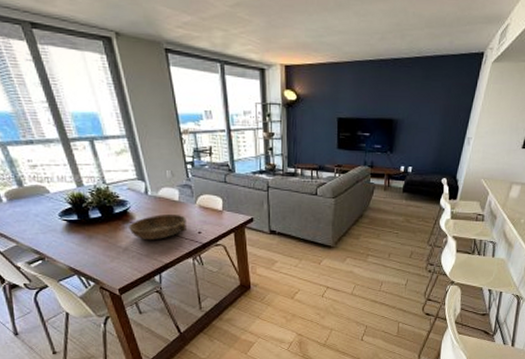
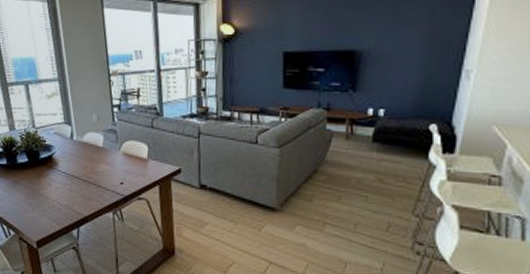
bowl: present [129,213,186,241] -> none [52,160,109,190]

